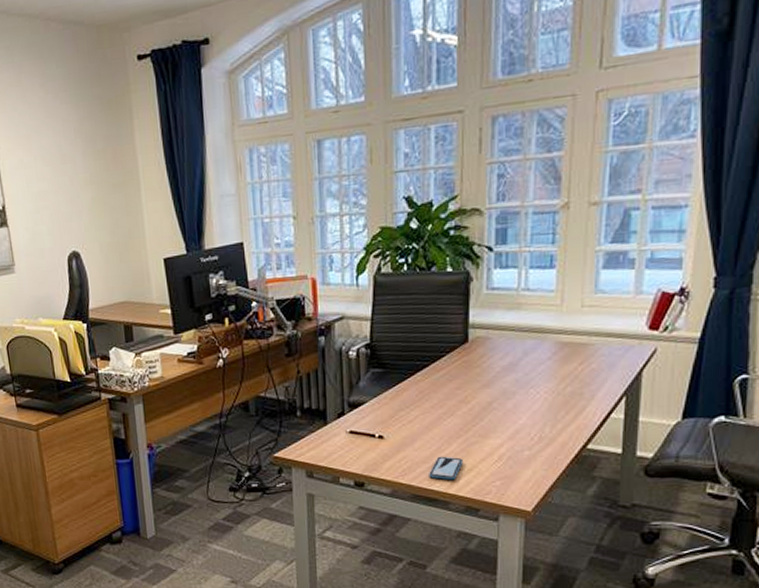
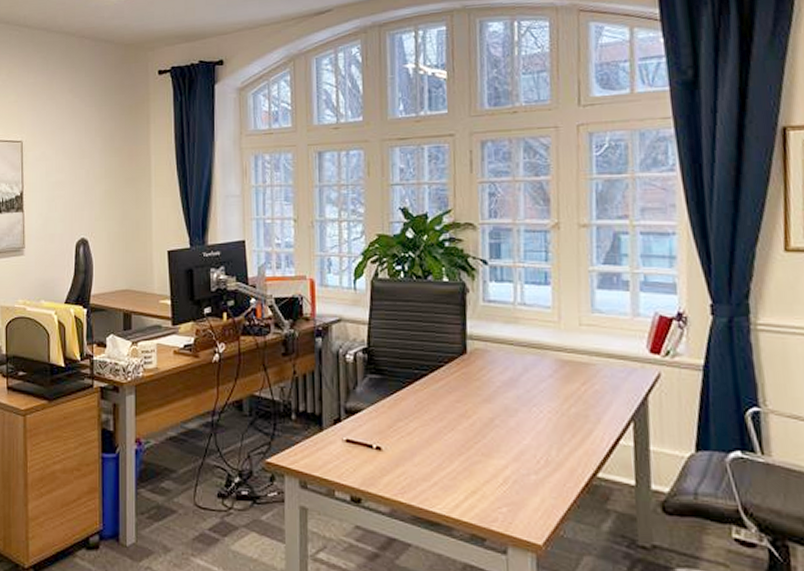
smartphone: present [429,456,464,481] -> none [430,474,467,504]

